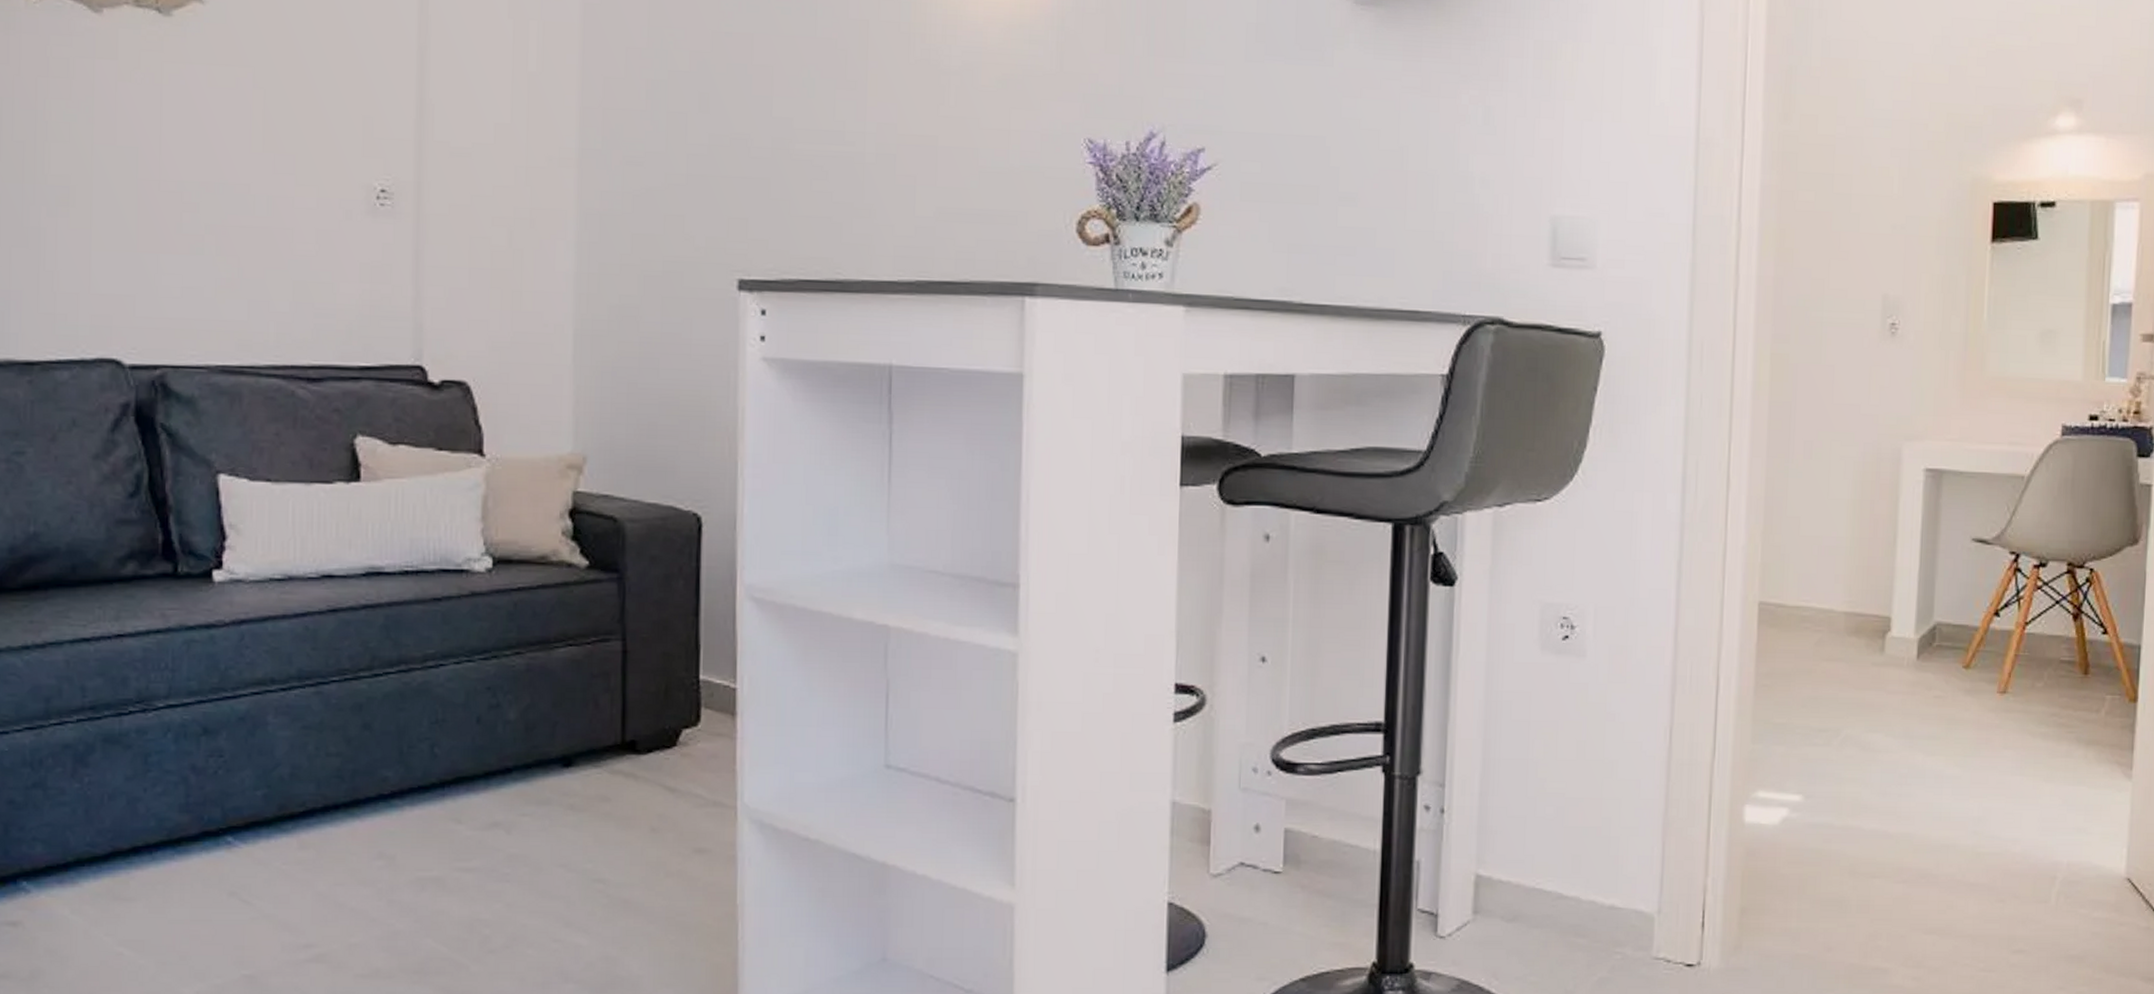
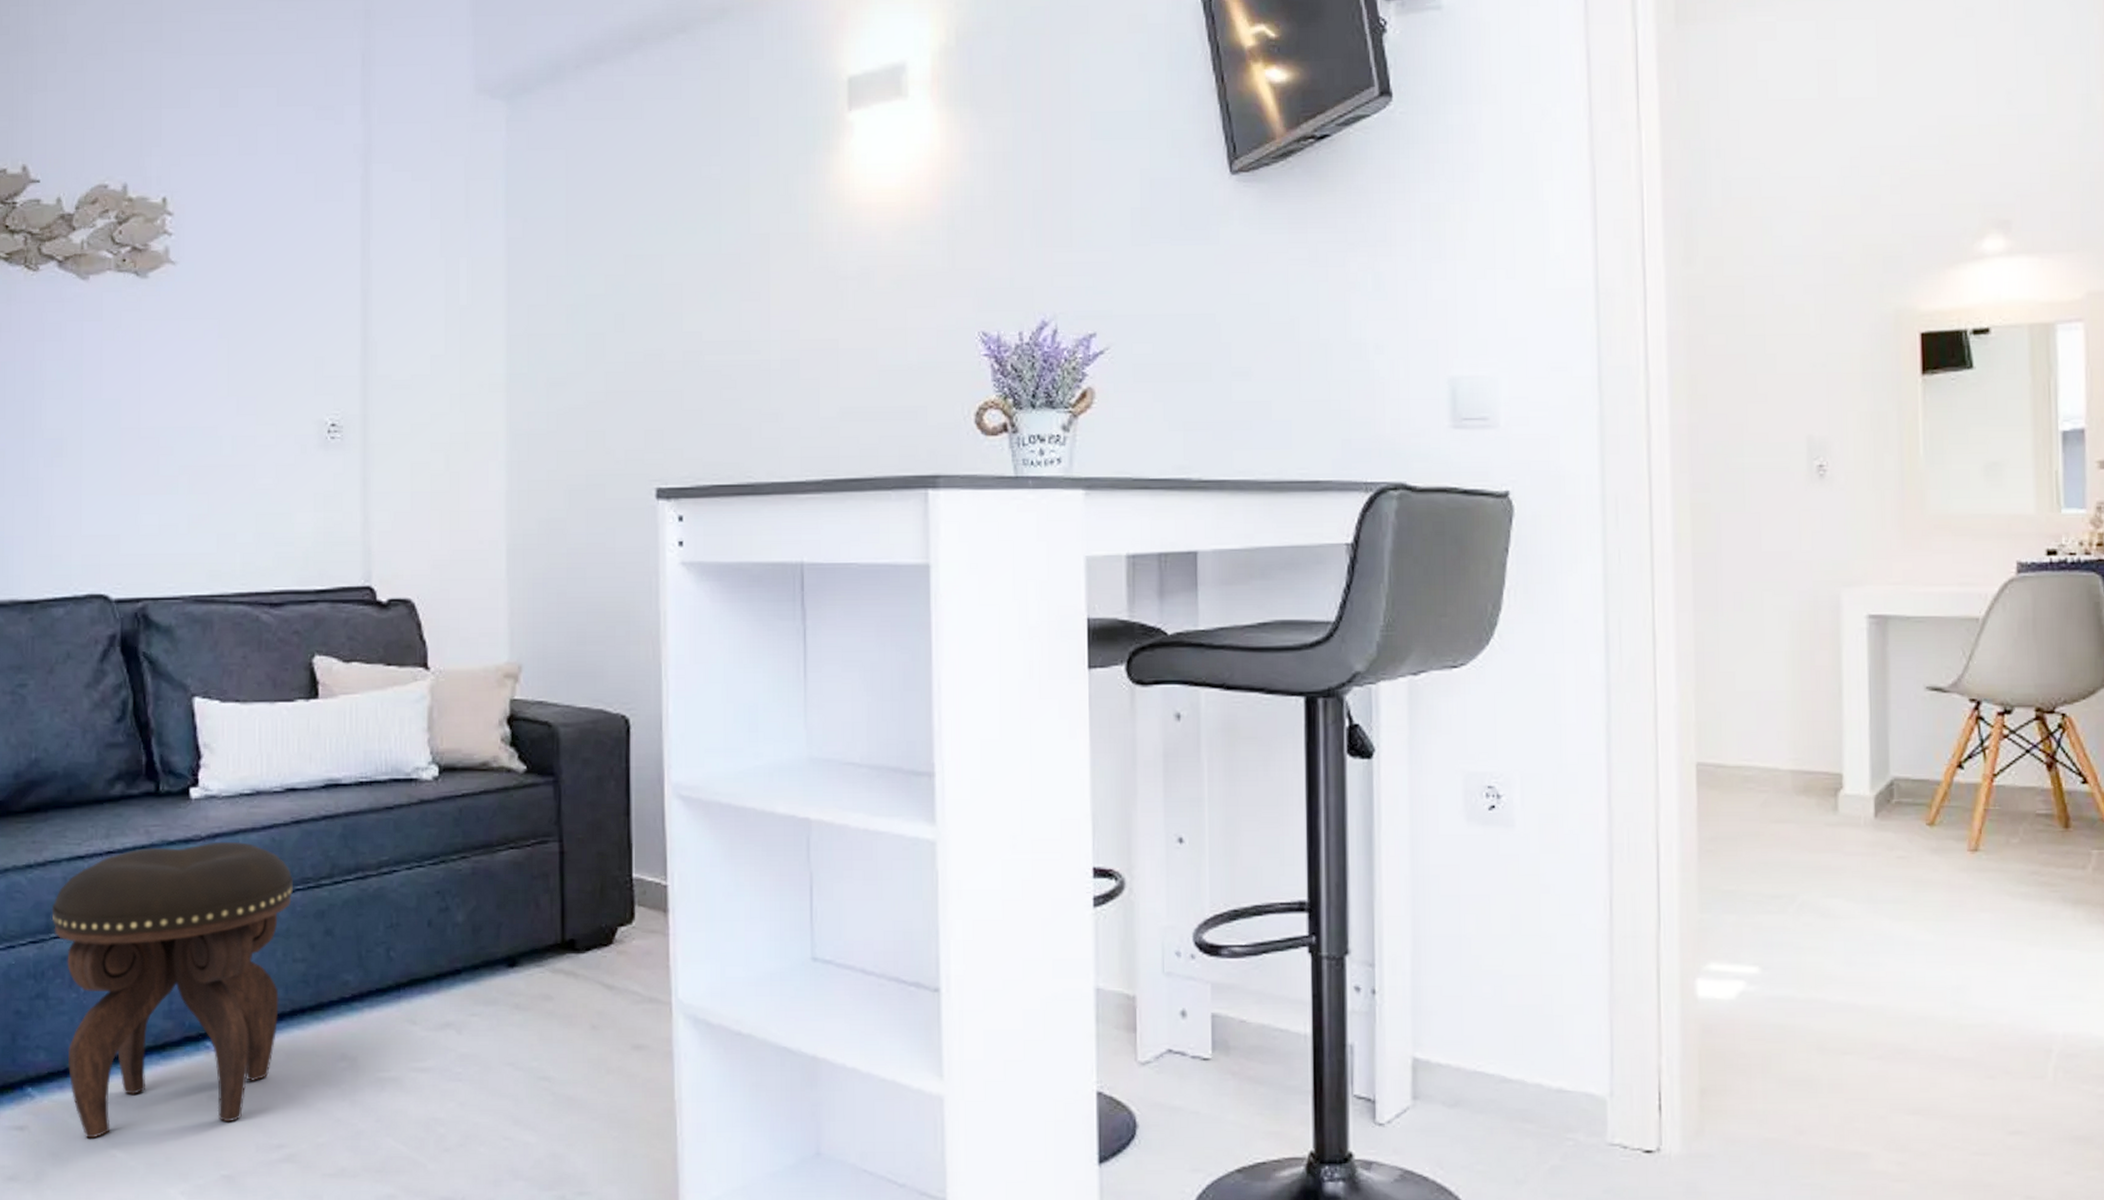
footstool: none [51,628,329,936] -> present [51,841,294,1139]

